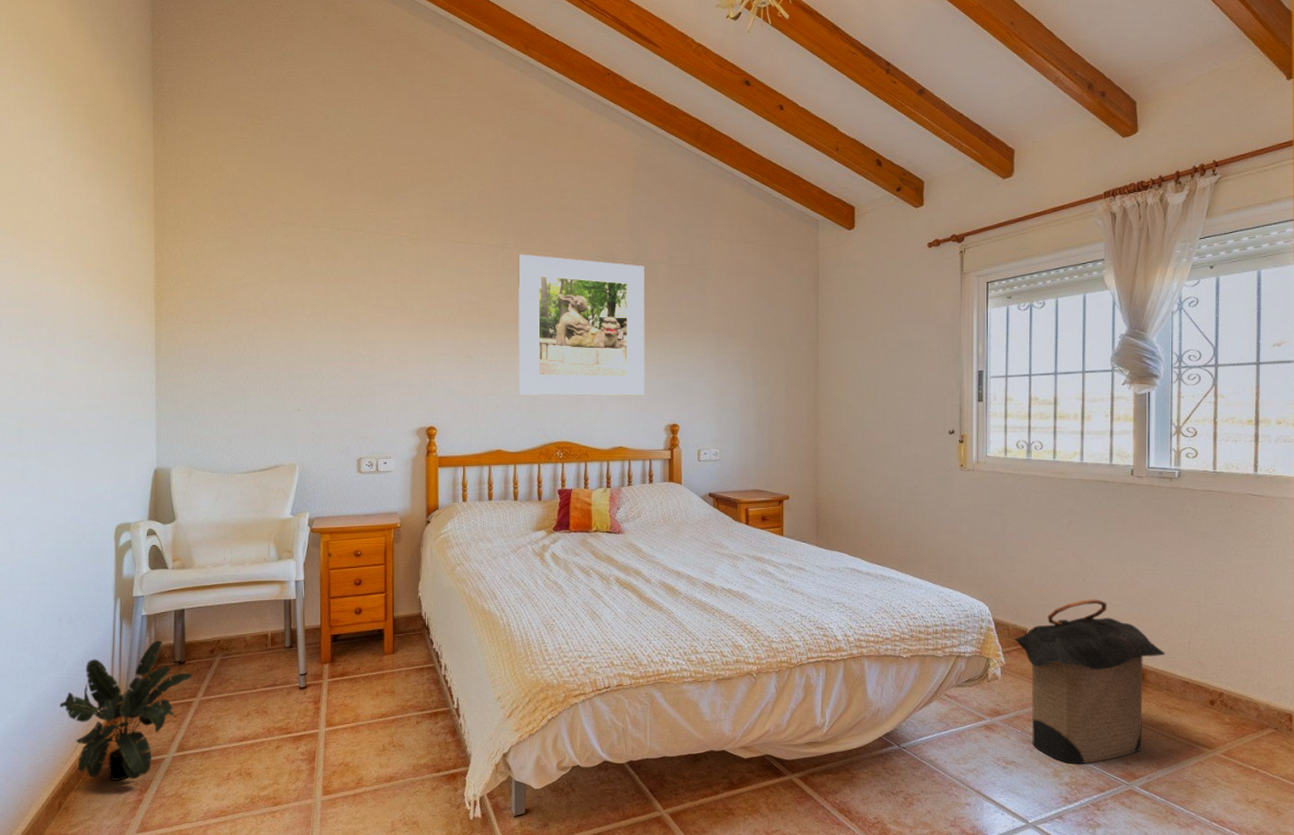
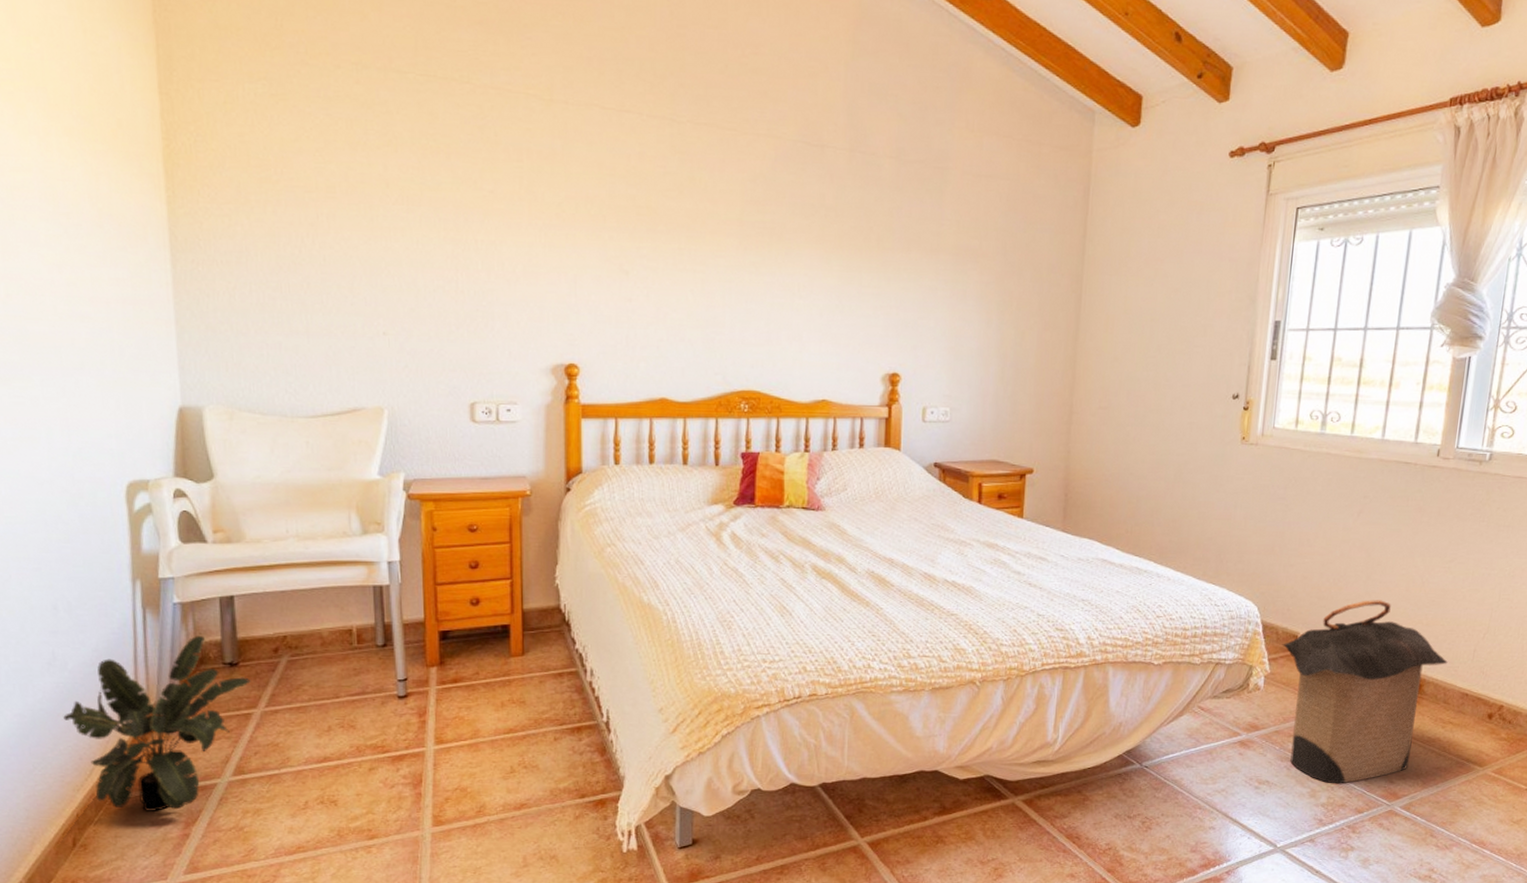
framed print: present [518,254,645,396] -> none [692,131,864,334]

